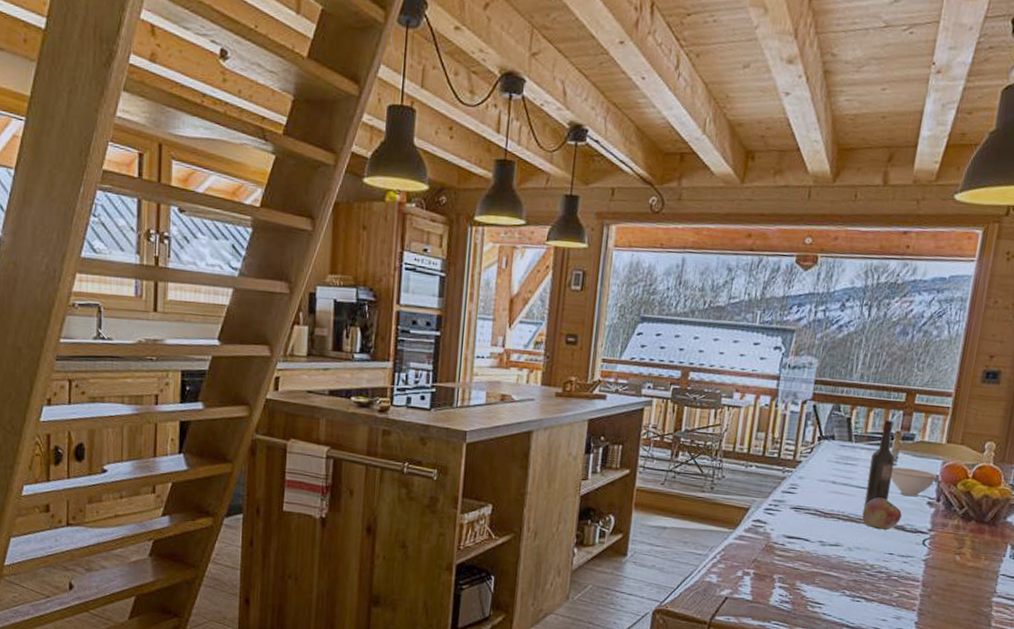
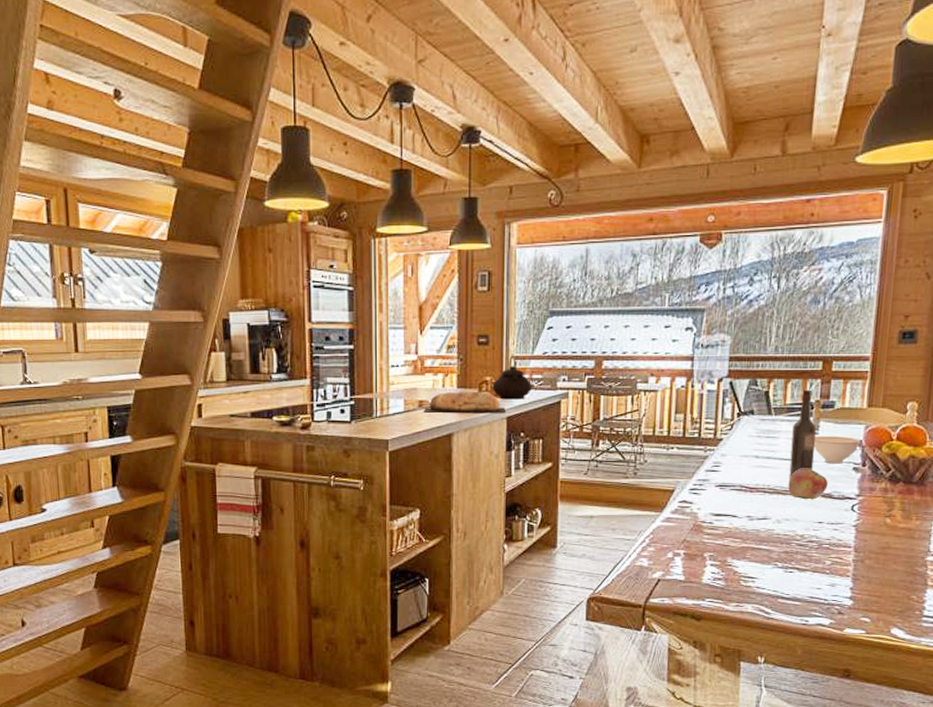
bread loaf: none [505,388,589,416] -> present [424,391,507,414]
teapot: none [576,357,617,403] -> present [492,355,533,400]

